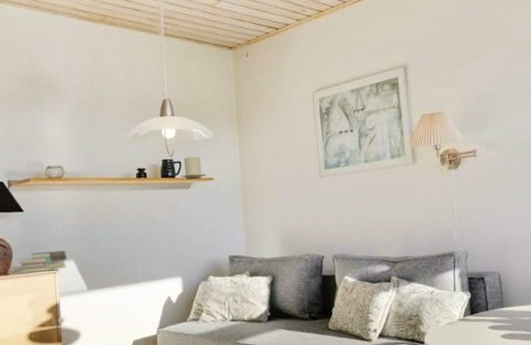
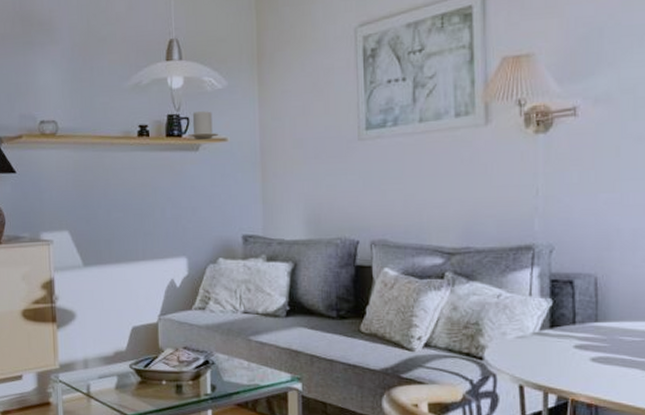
books: present [19,250,67,273] -> none [12,219,62,243]

